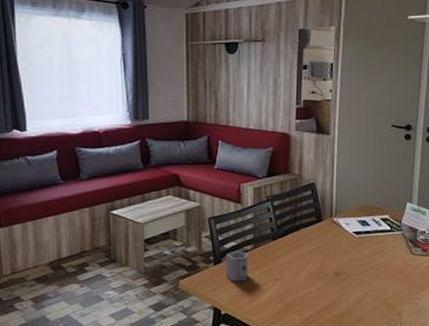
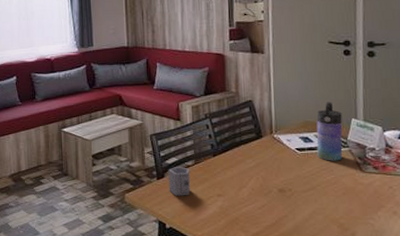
water bottle: none [373,186,398,244] -> present [316,102,343,161]

